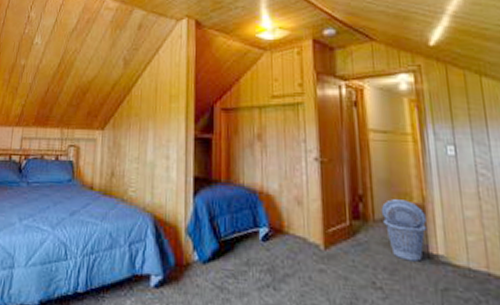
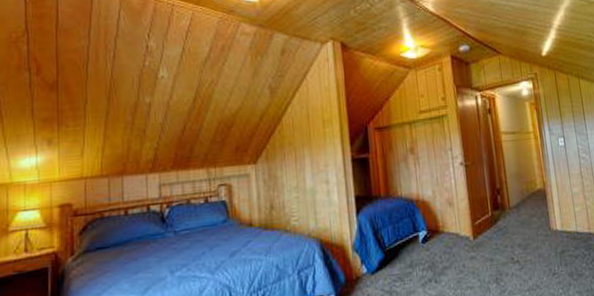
laundry basket: present [381,199,427,262] -> none [514,187,548,236]

